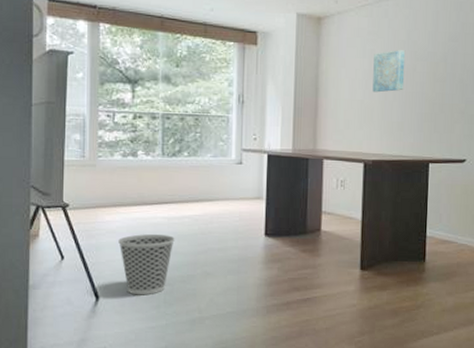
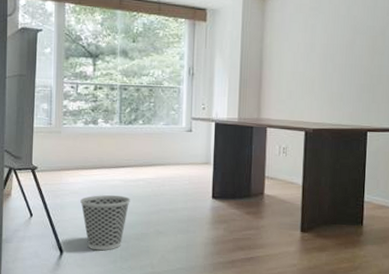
wall art: present [372,50,406,93] -> none [314,24,346,65]

